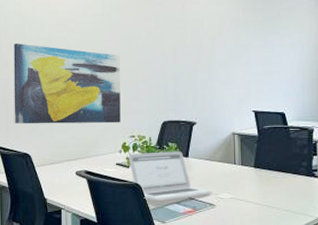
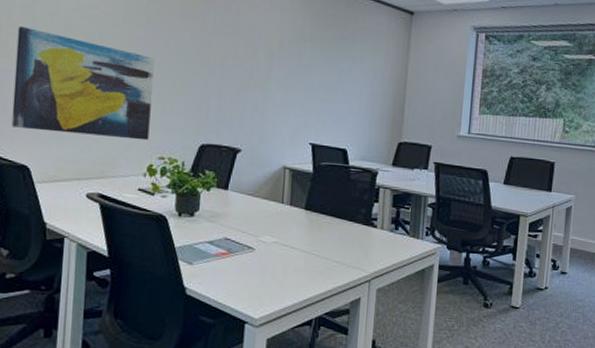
laptop: present [128,151,213,201] -> none [154,178,254,238]

